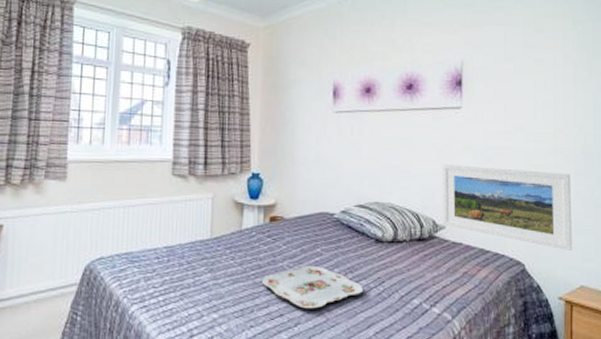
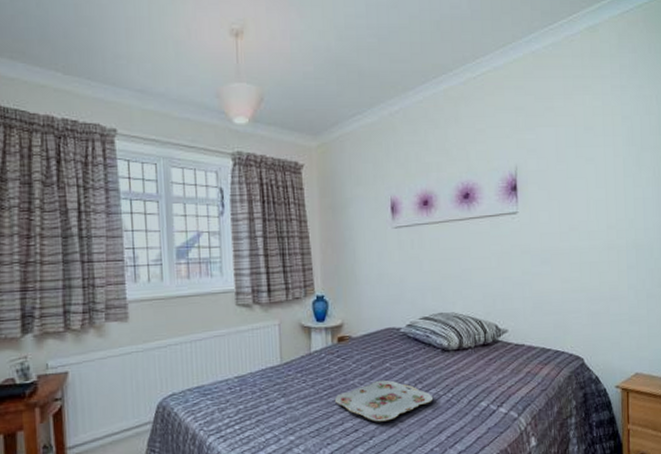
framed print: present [442,165,573,251] -> none [502,268,627,342]

